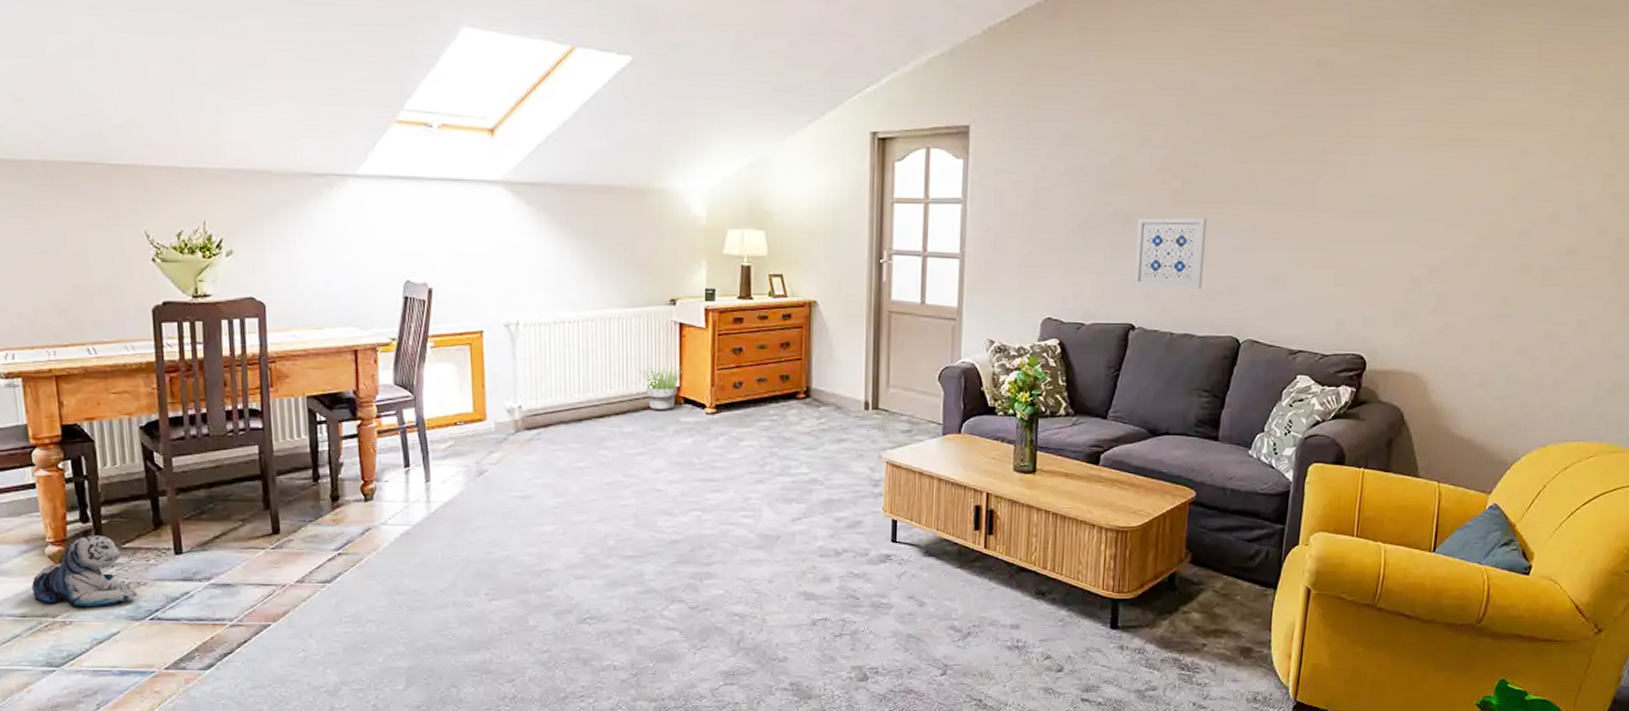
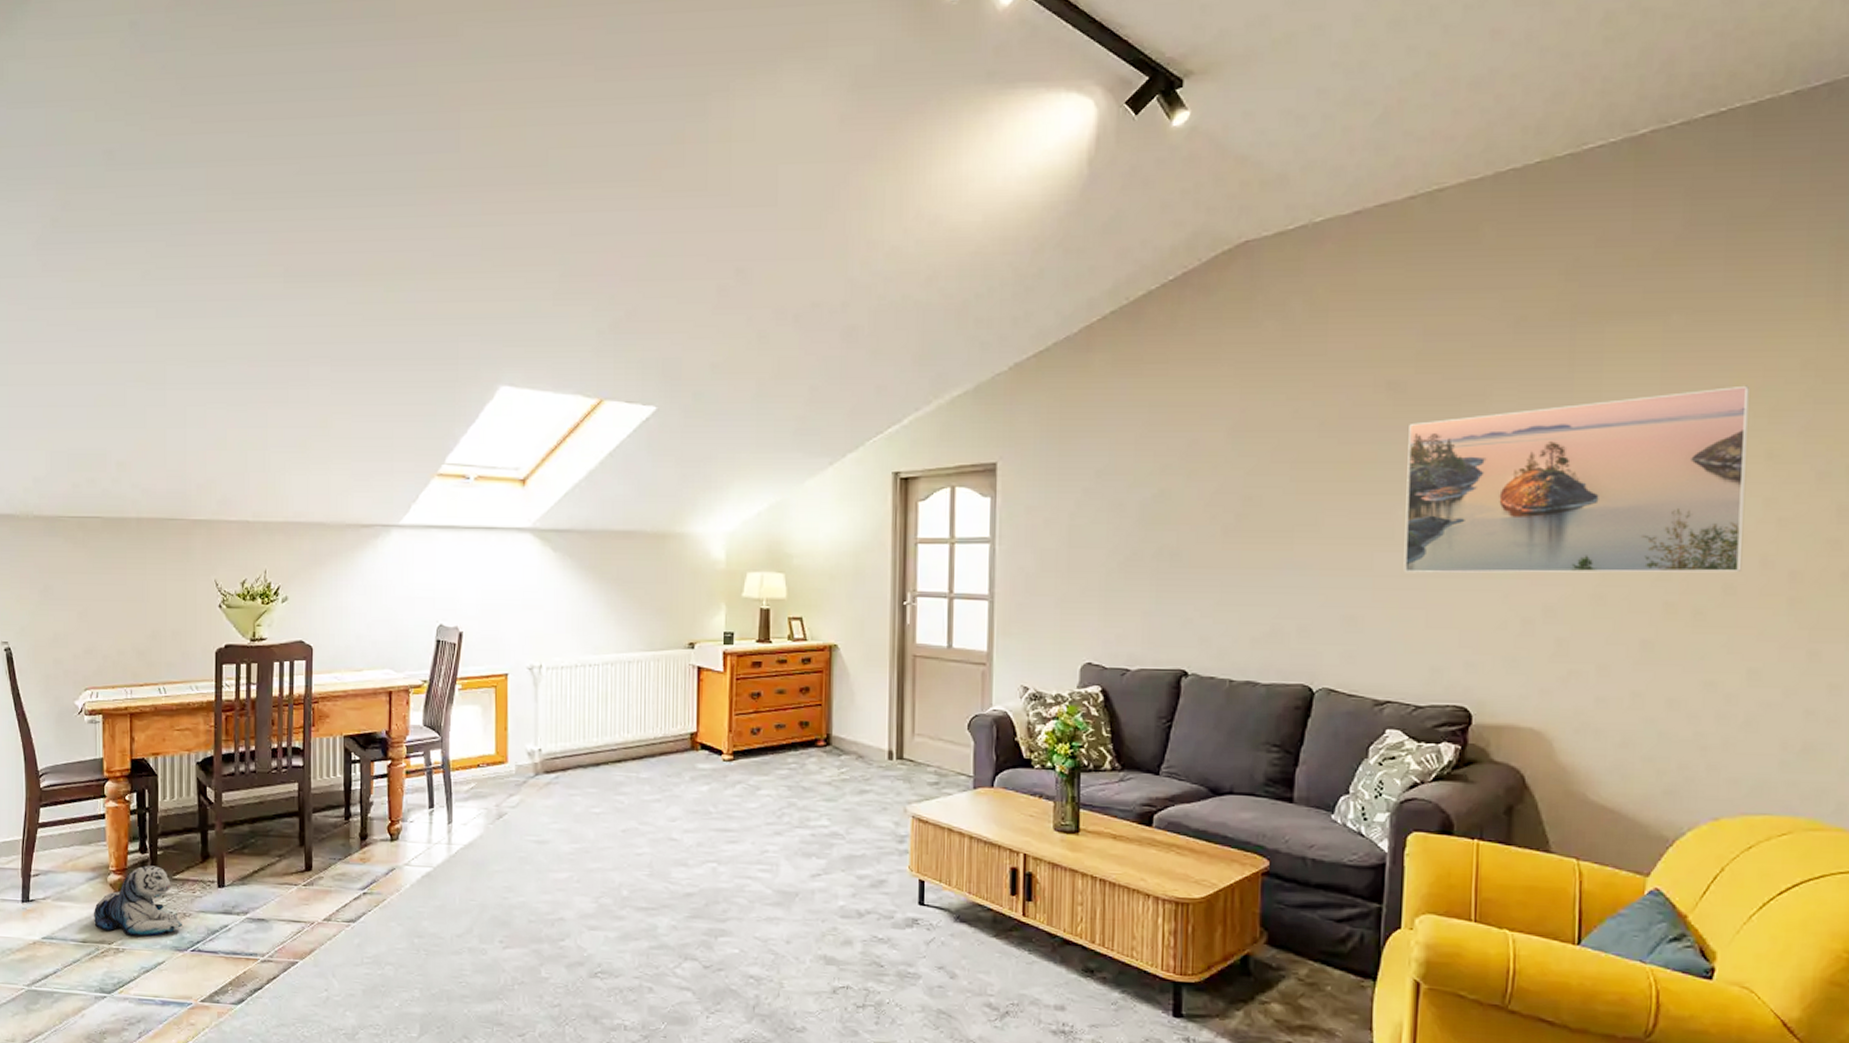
potted plant: present [638,365,685,410] -> none [655,709,702,756]
wall art: present [1134,217,1207,289] -> none [1184,554,1267,632]
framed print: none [1320,75,1603,239] -> present [1403,385,1749,574]

